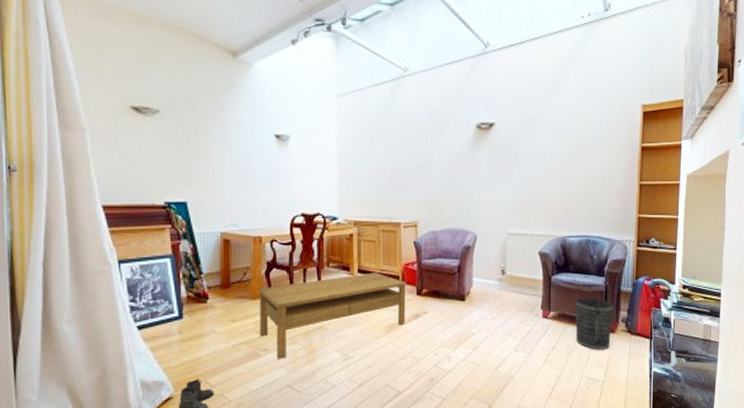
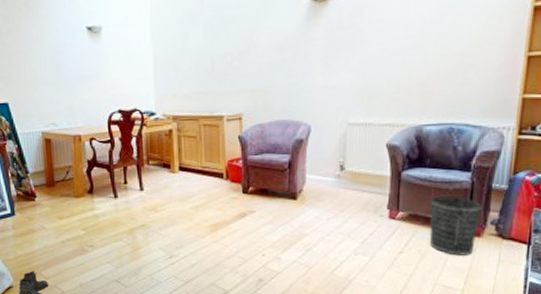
coffee table: present [259,272,406,359] -> none [81,170,231,255]

